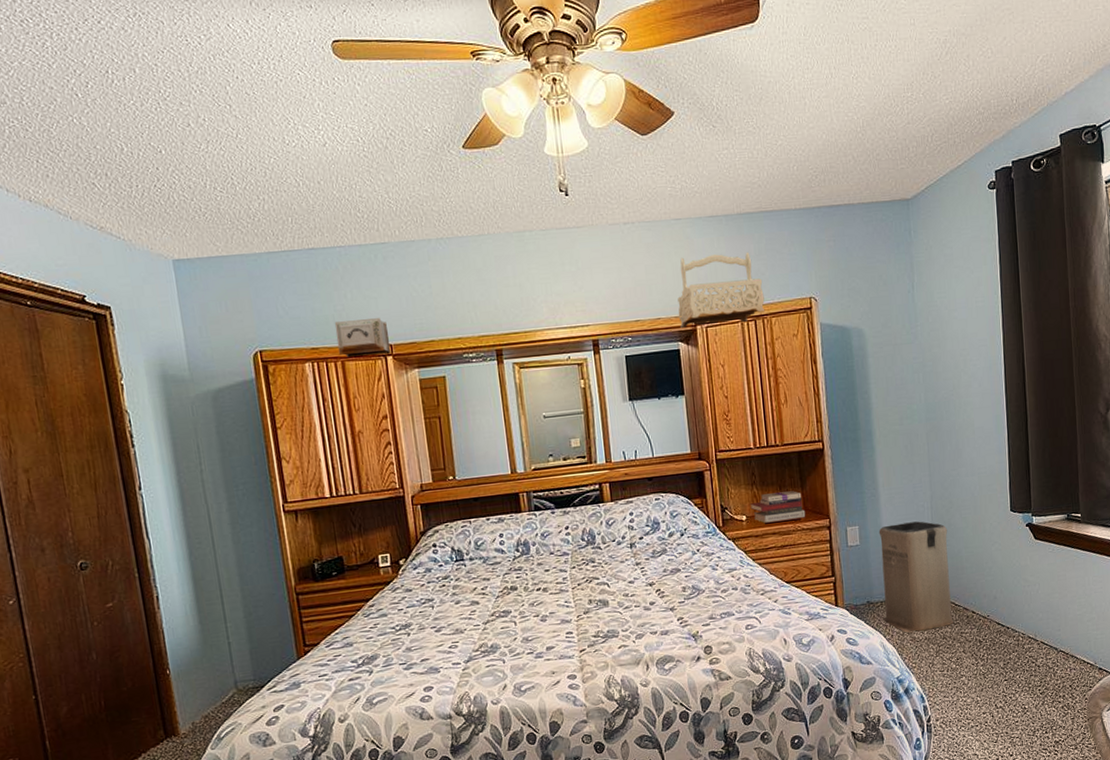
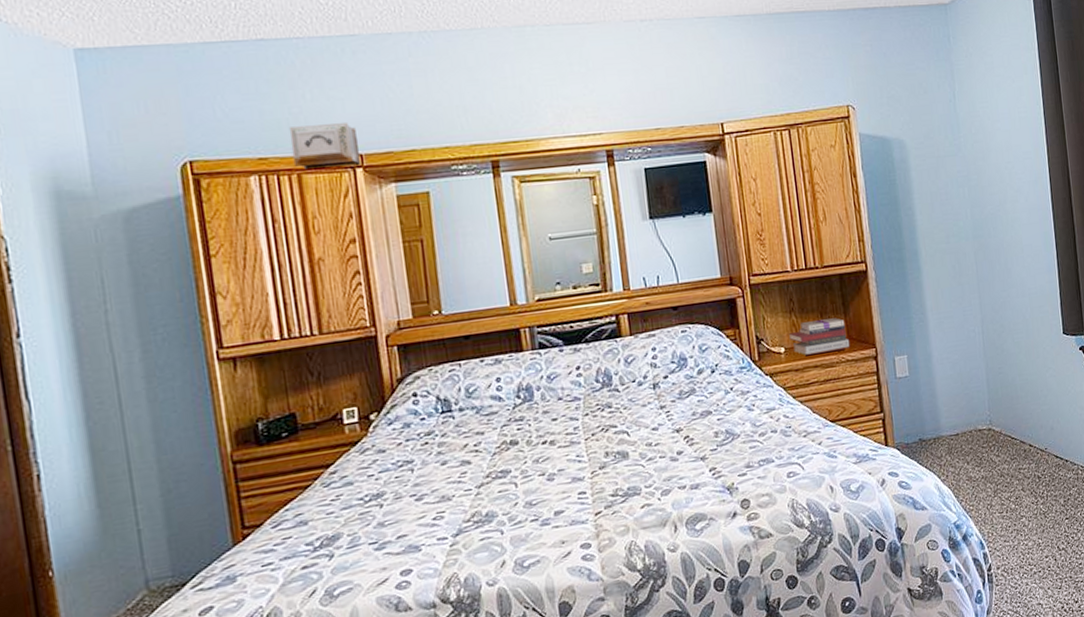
decorative basket: present [678,251,765,328] -> none [703,55,800,137]
laundry basket: present [878,521,954,634] -> none [928,347,1011,473]

